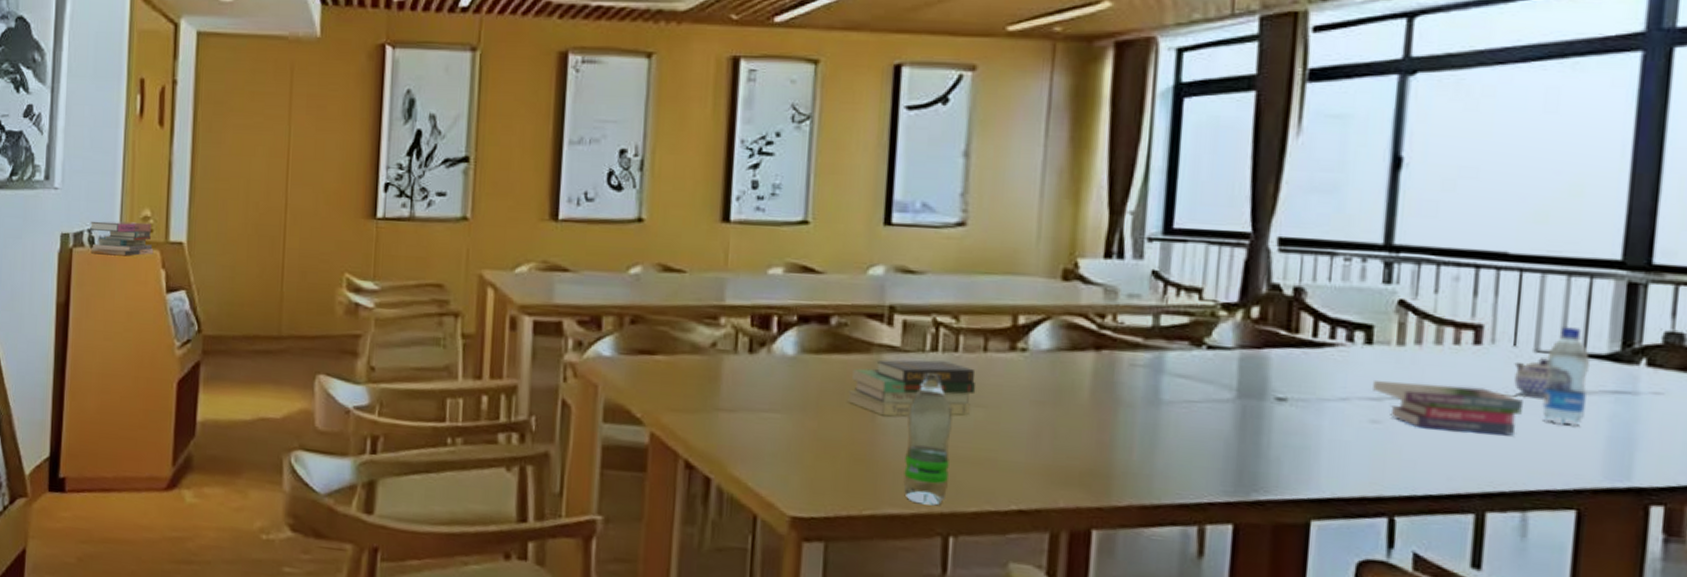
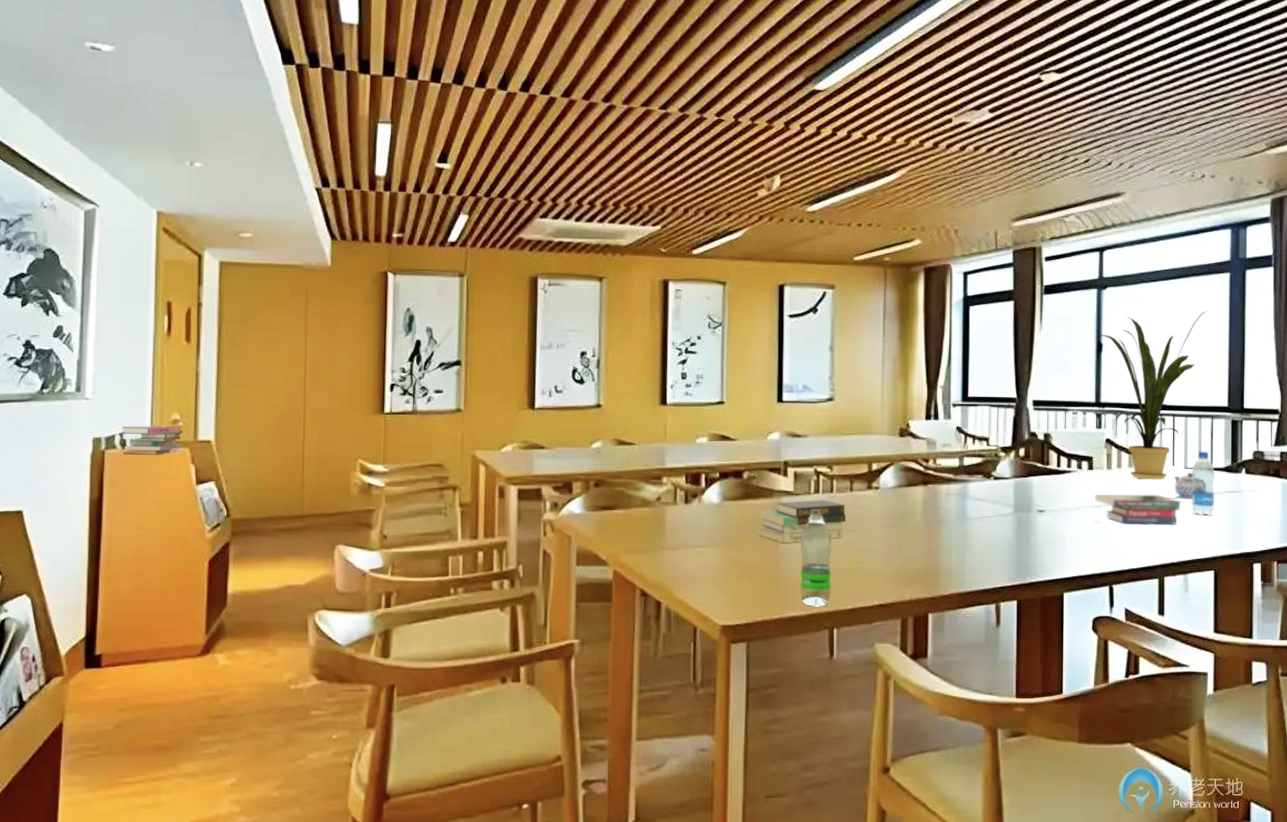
house plant: none [1398,110,1596,366] -> present [1099,311,1207,480]

